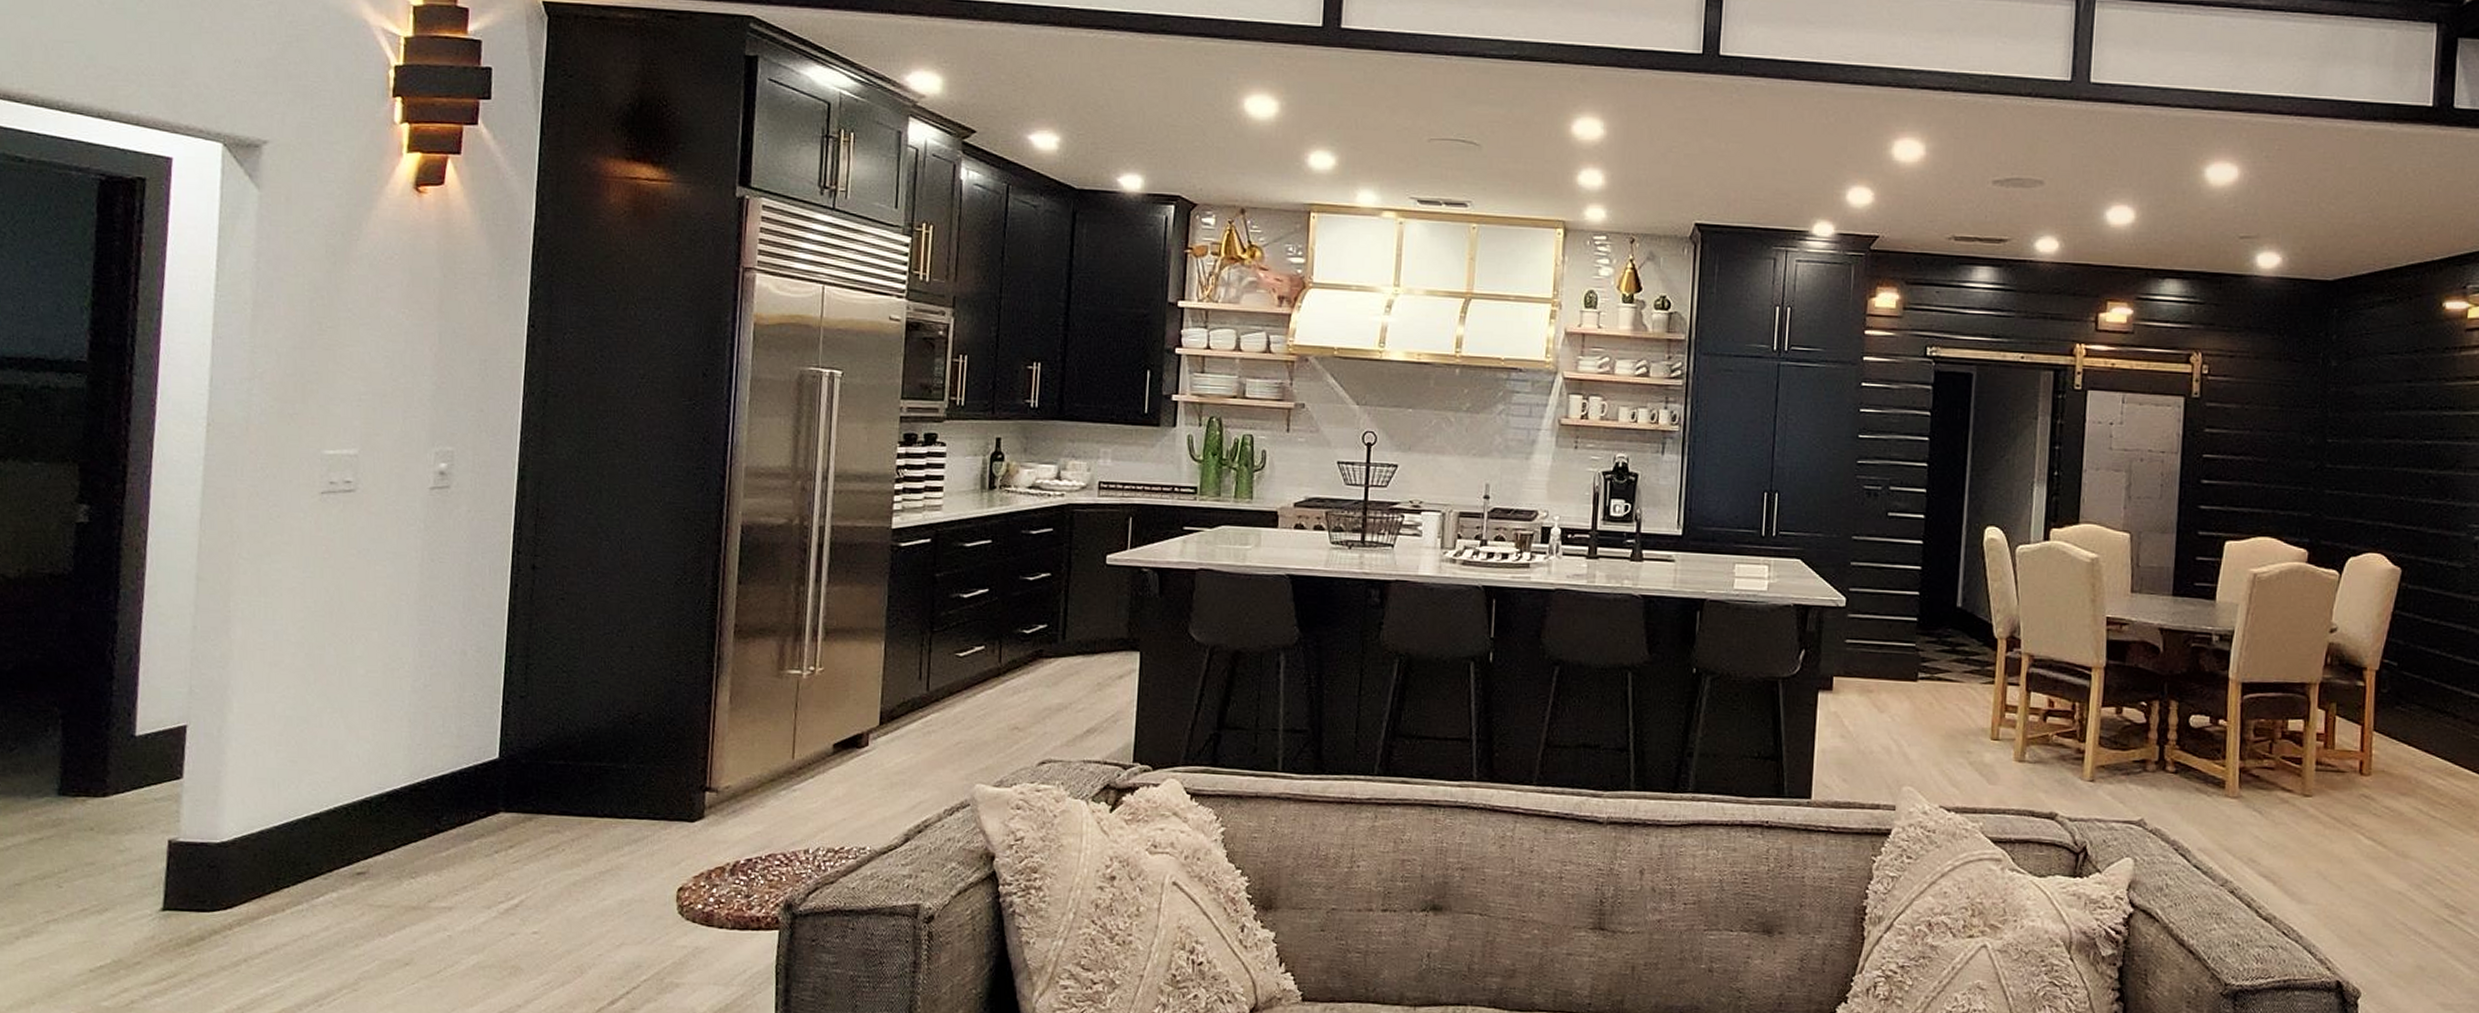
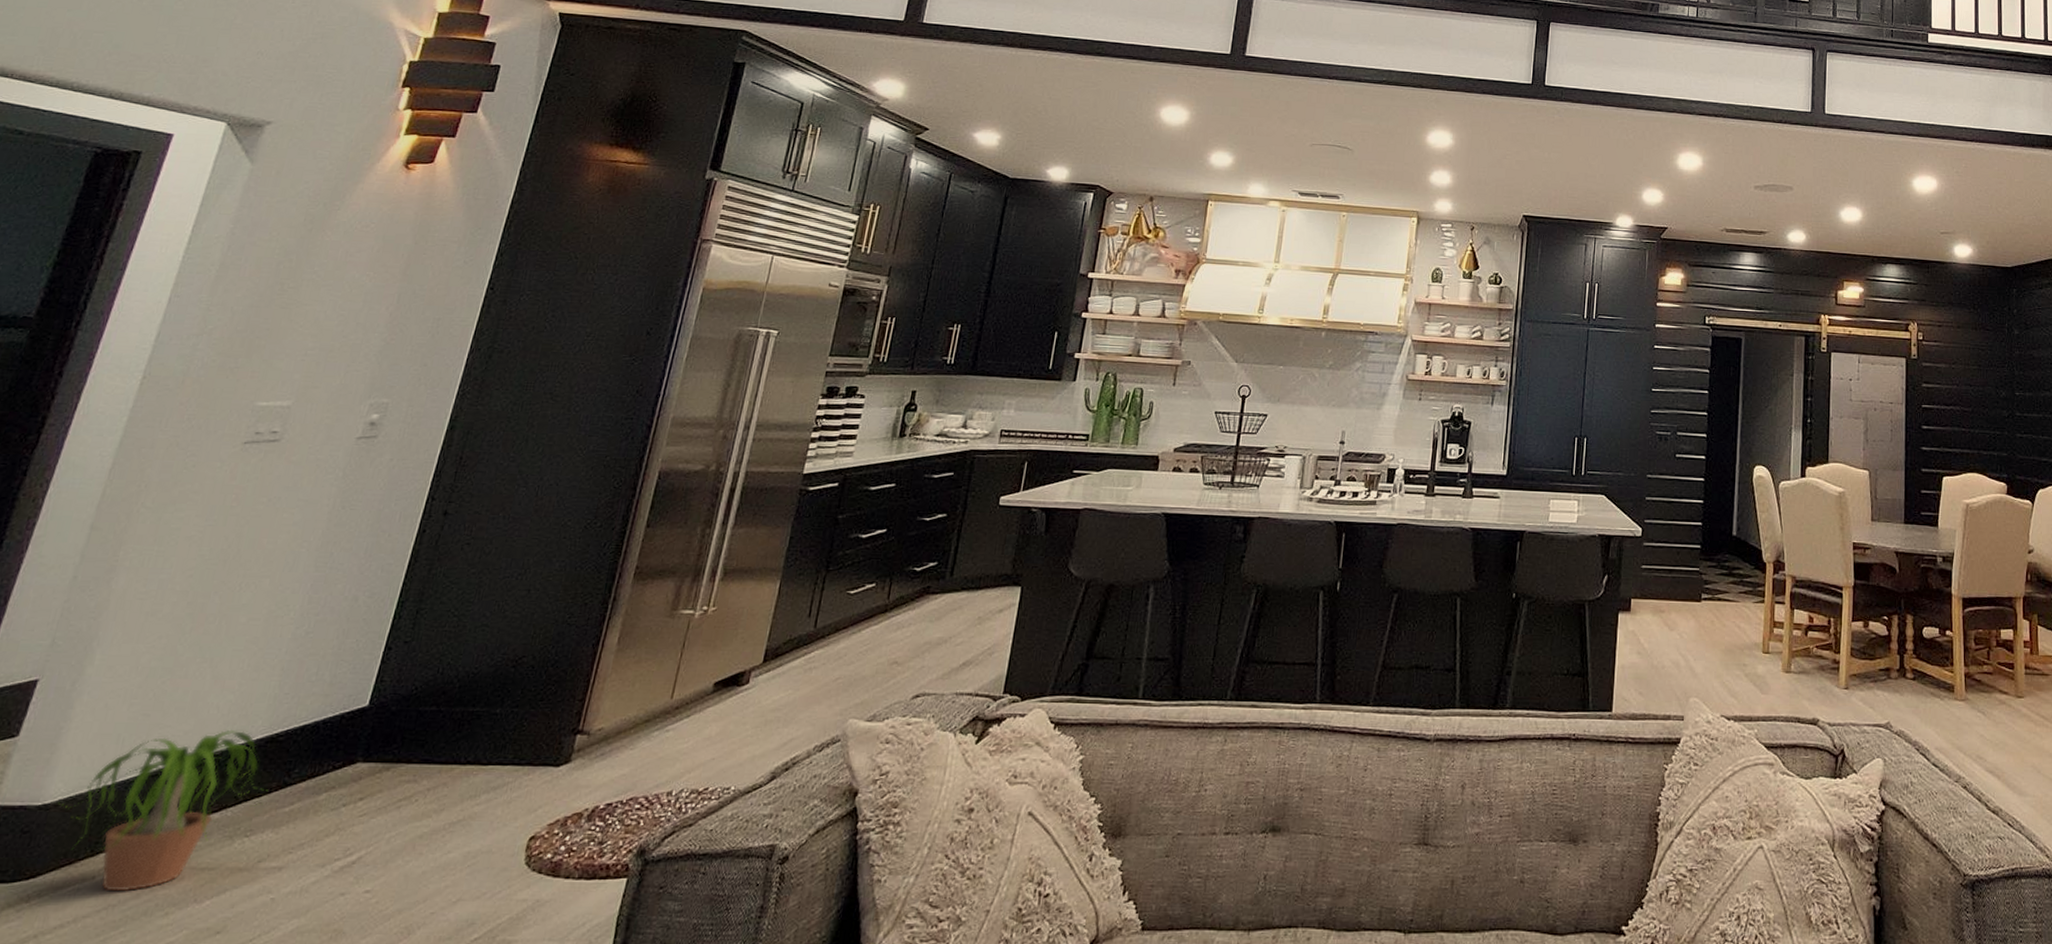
potted plant: none [234,777,423,924] -> present [58,729,268,892]

